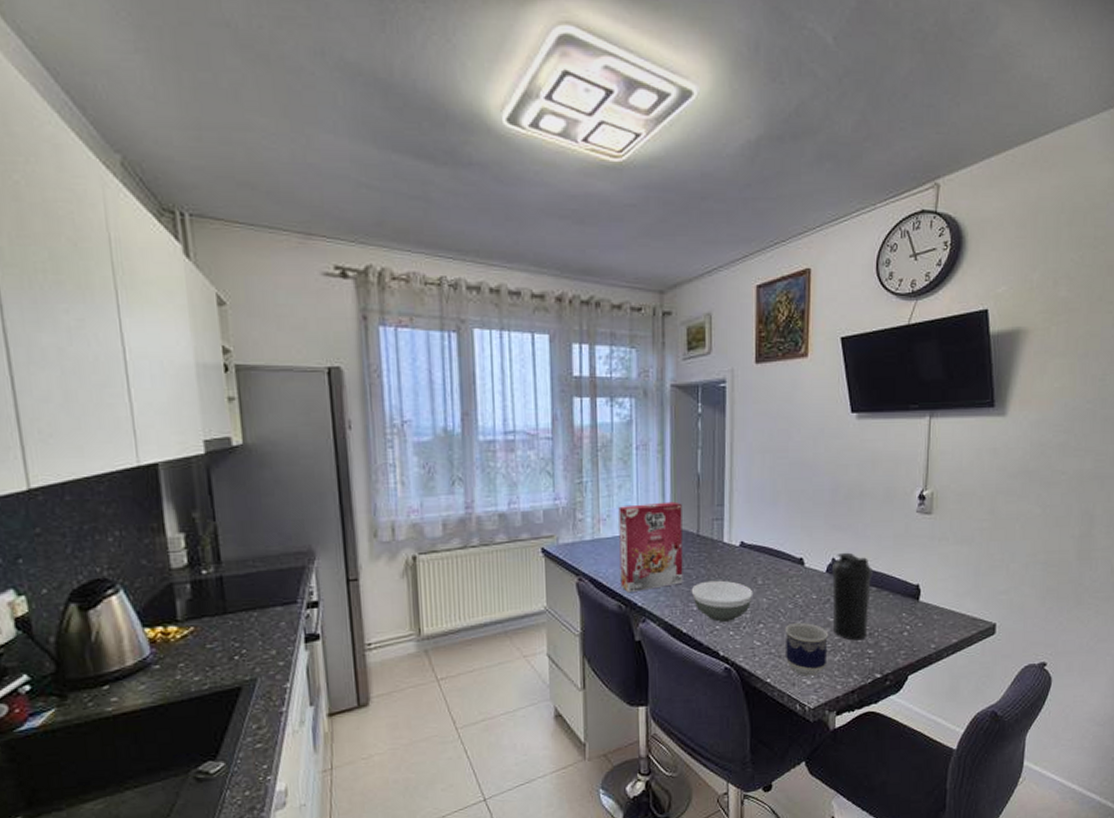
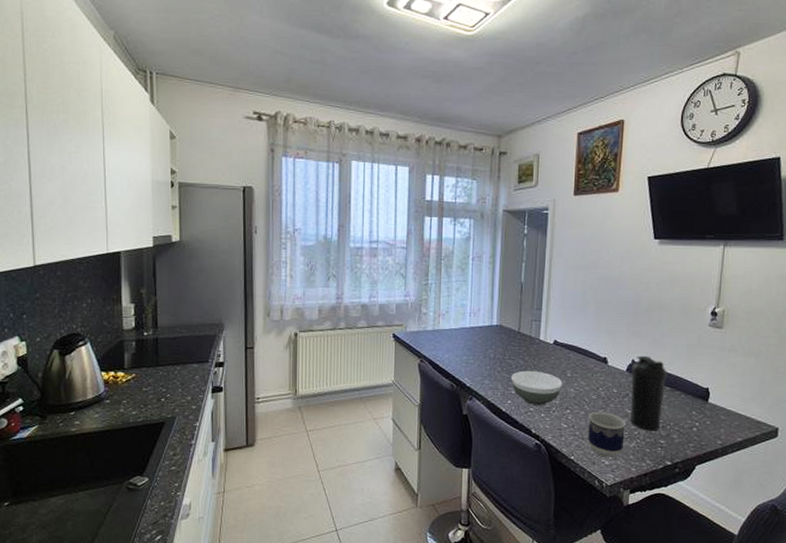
cereal box: present [618,501,683,593] -> none [453,303,507,375]

